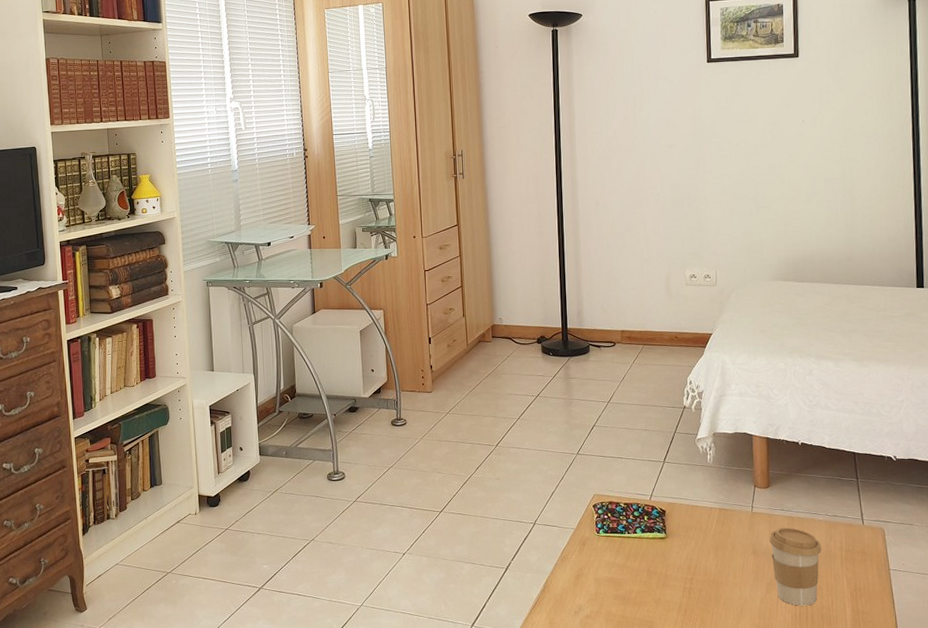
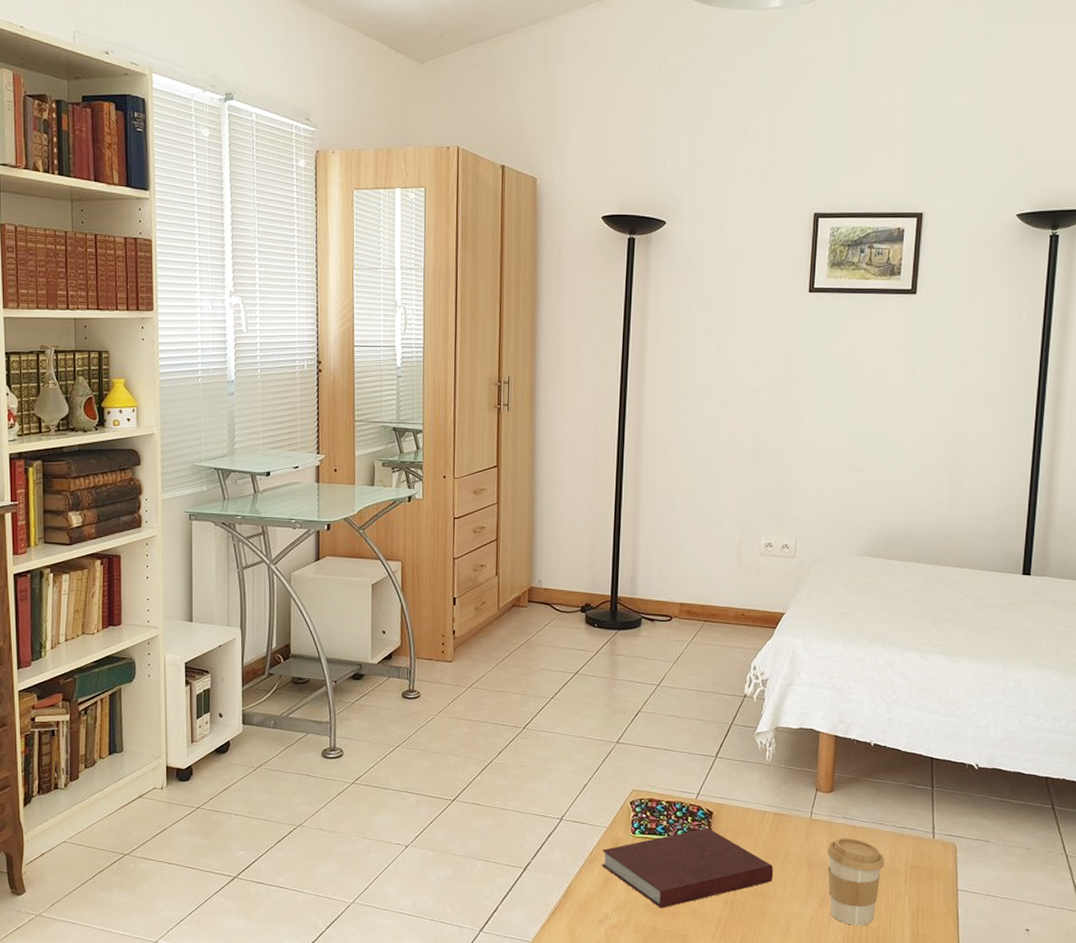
notebook: none [572,524,724,598] -> present [602,827,774,908]

